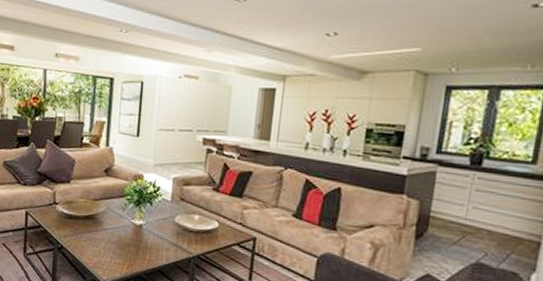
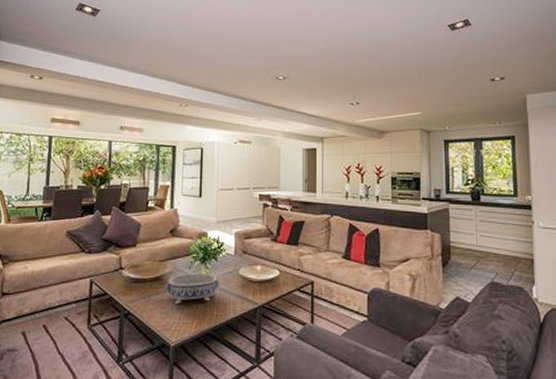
decorative bowl: none [96,214,154,246] -> present [164,273,219,305]

